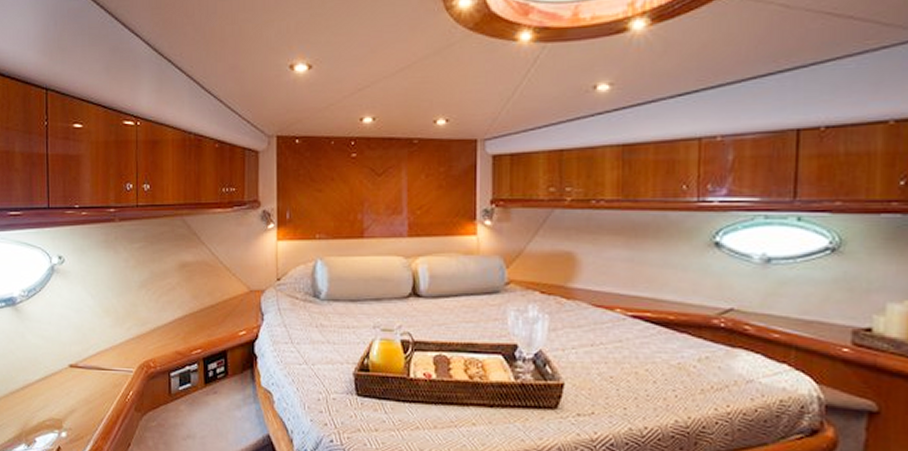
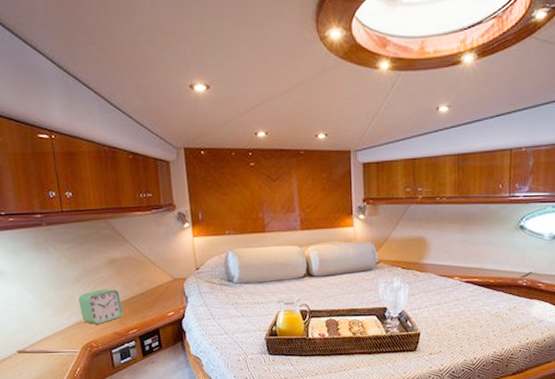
alarm clock: none [141,298,188,340] -> present [78,289,123,324]

